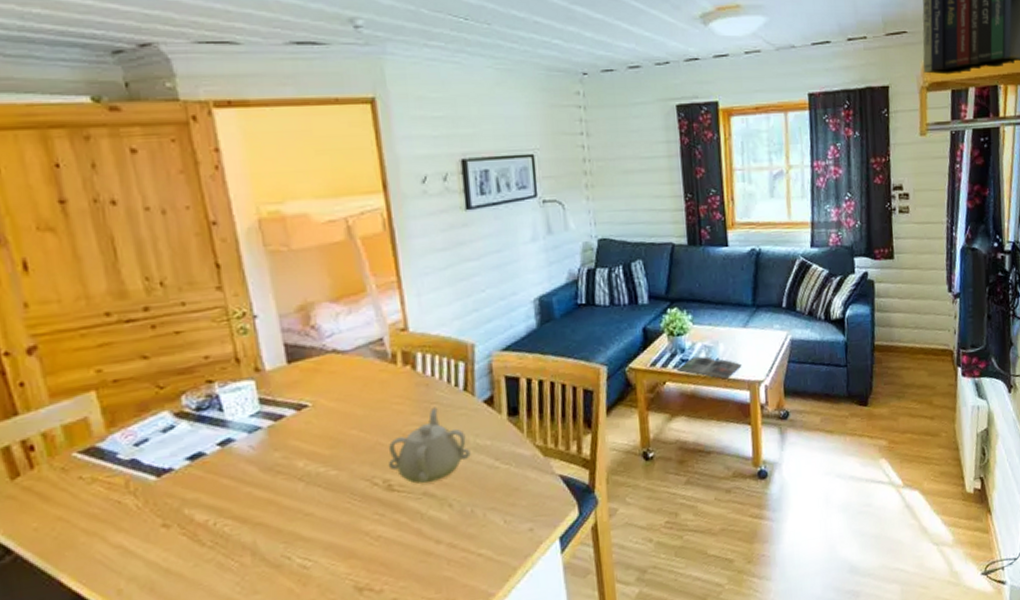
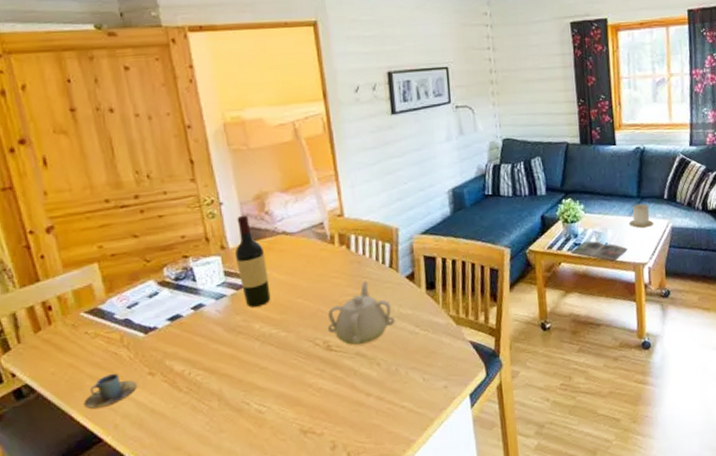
cup: none [77,526,147,572] -> present [84,373,137,409]
wine bottle: none [272,329,318,442] -> present [234,215,271,307]
candle: none [742,313,771,342] -> present [628,203,654,229]

